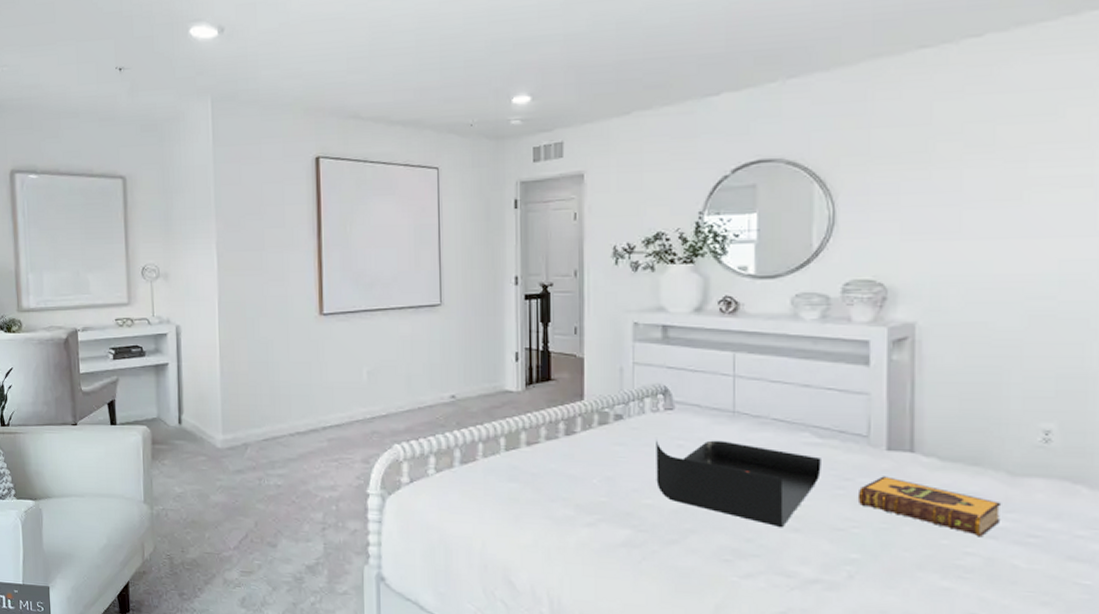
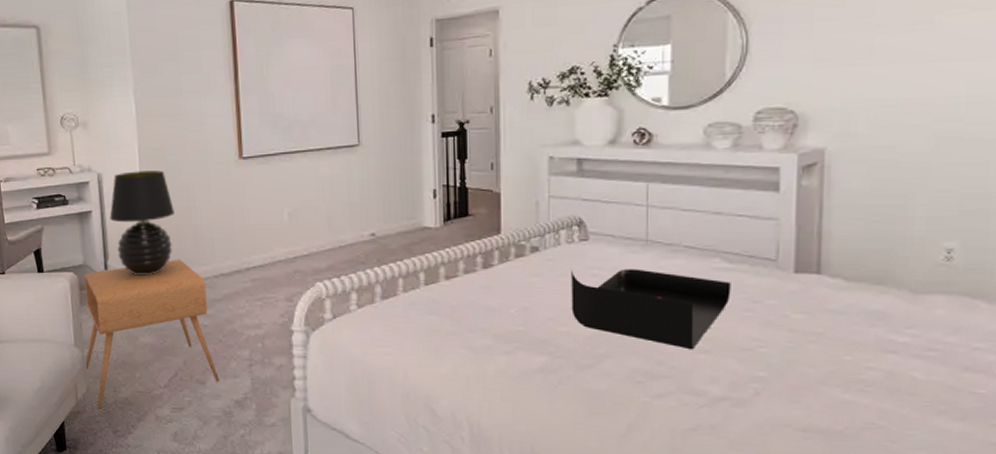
side table: none [153,415,292,570] -> present [84,259,220,409]
table lamp: none [186,324,252,432] -> present [110,170,175,275]
hardback book: present [857,476,1002,538] -> none [765,298,903,353]

